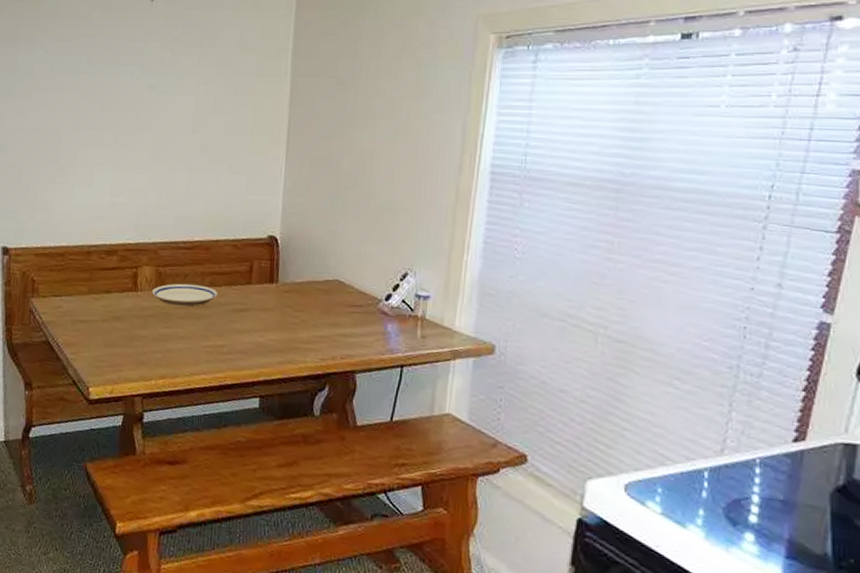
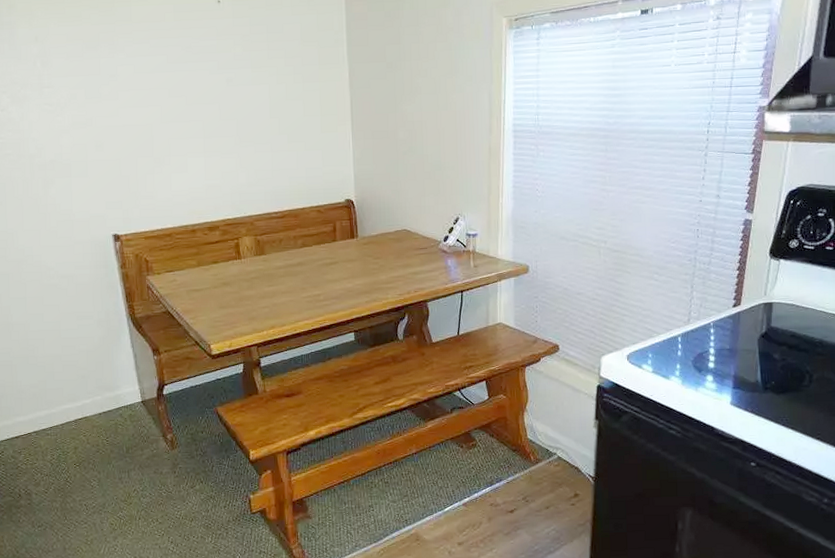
plate: present [151,283,218,307] -> none [253,247,310,267]

